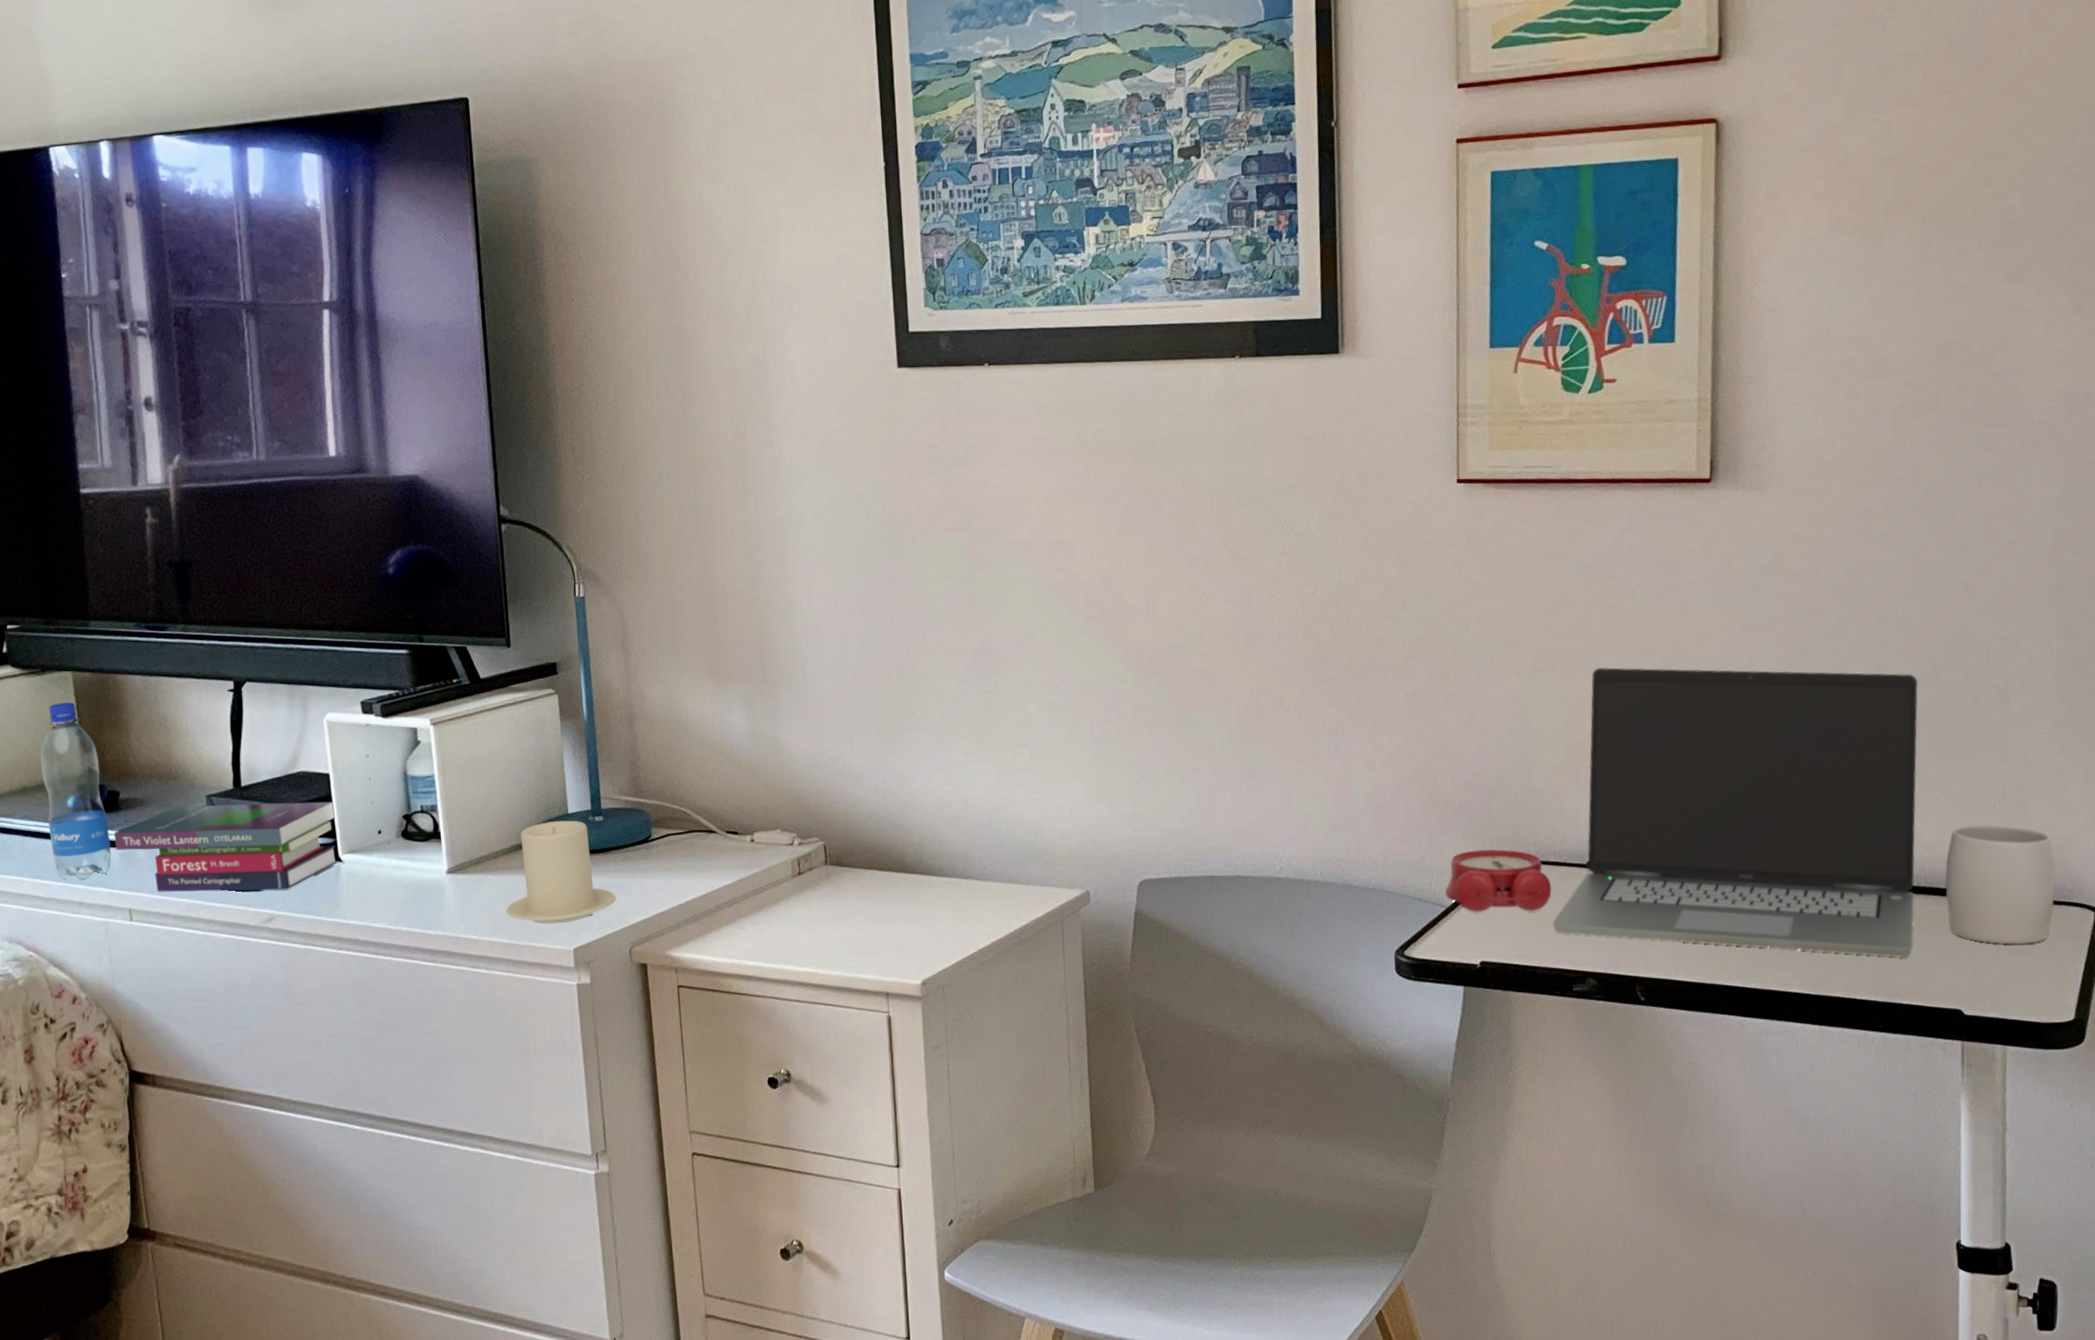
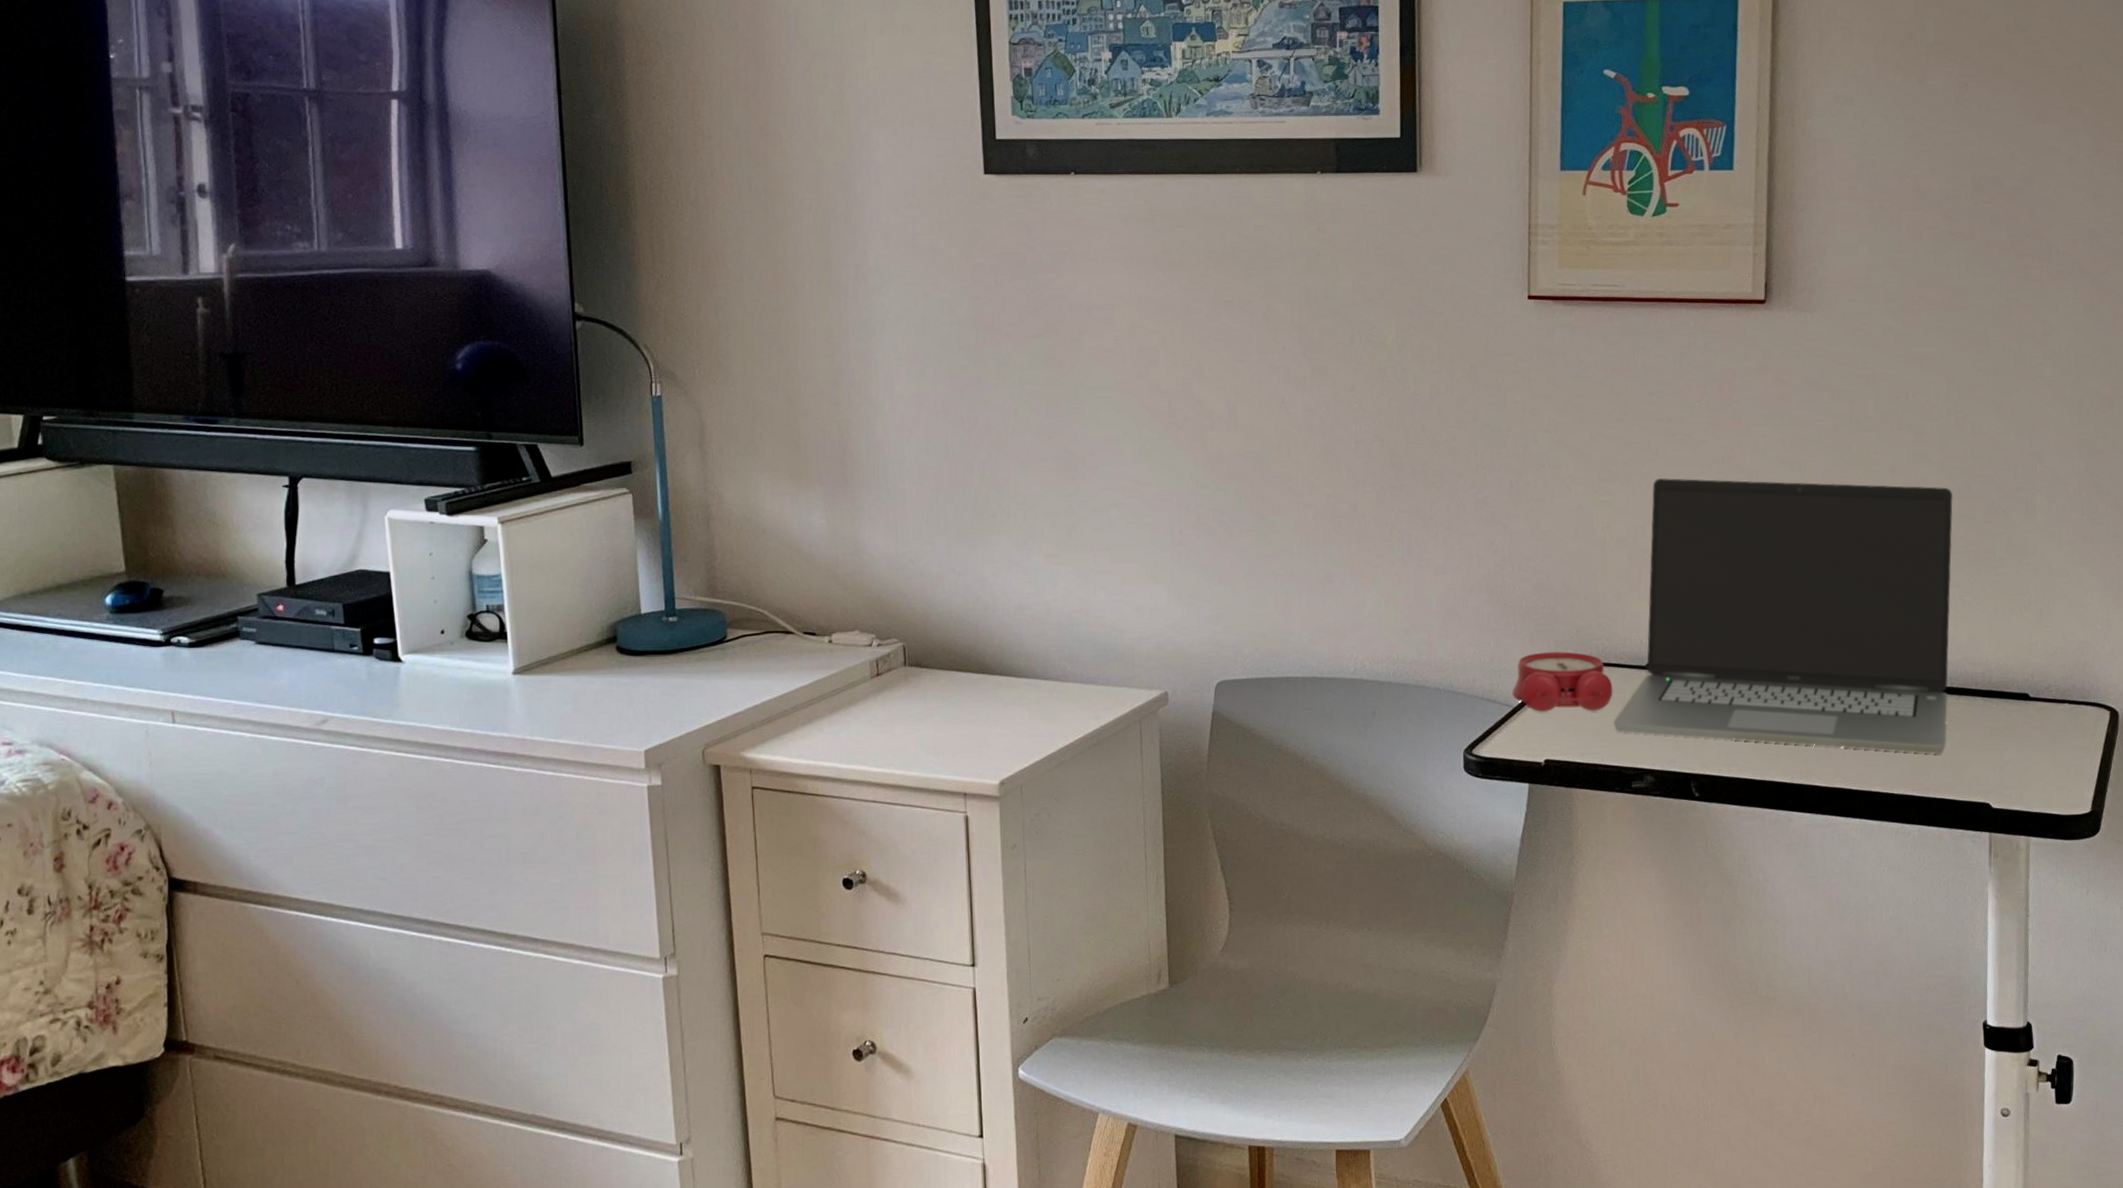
bottle: present [40,702,111,880] -> none [77,497,153,681]
books: present [113,801,337,892] -> none [156,600,397,694]
candle: present [507,820,616,924] -> none [575,620,689,726]
mug: present [1945,825,2056,945] -> none [1976,629,2076,742]

